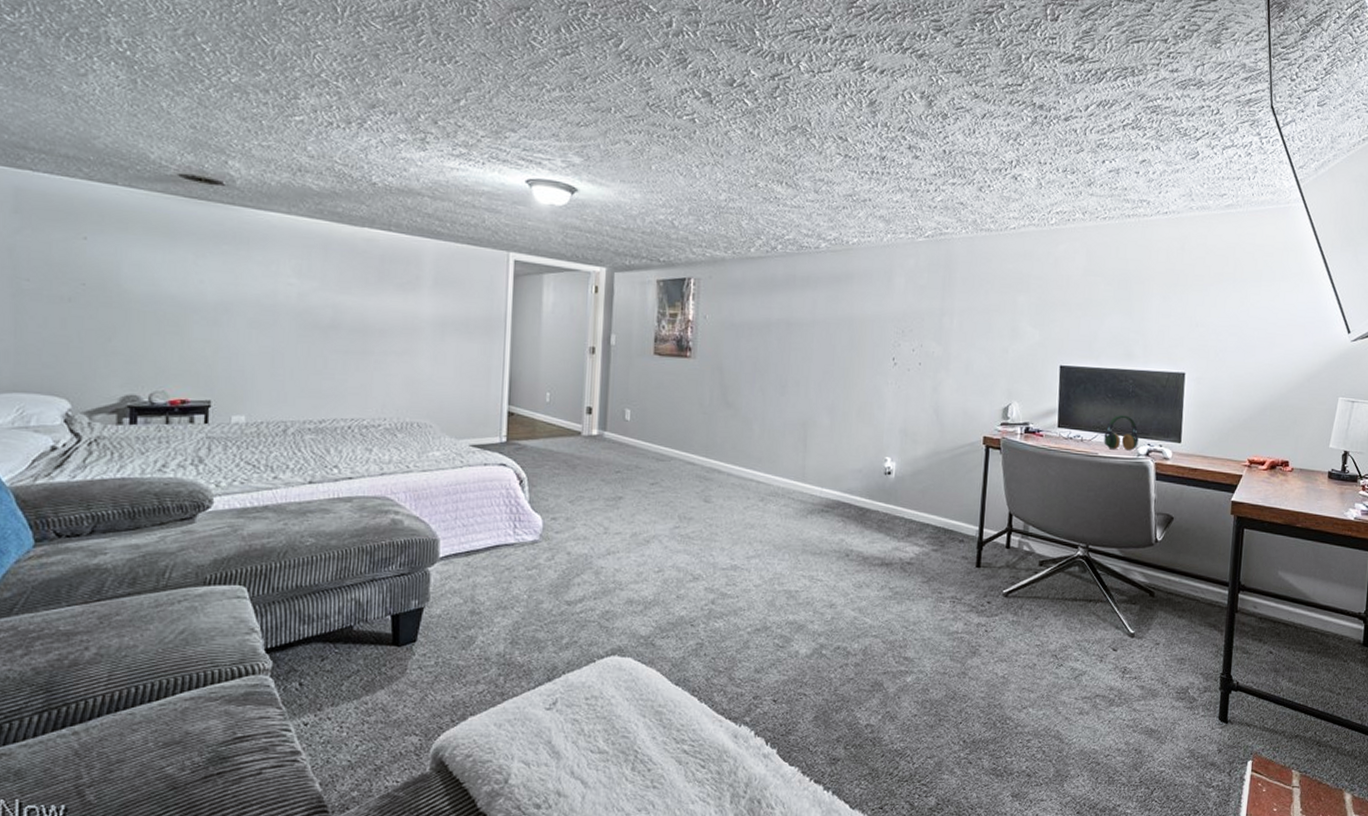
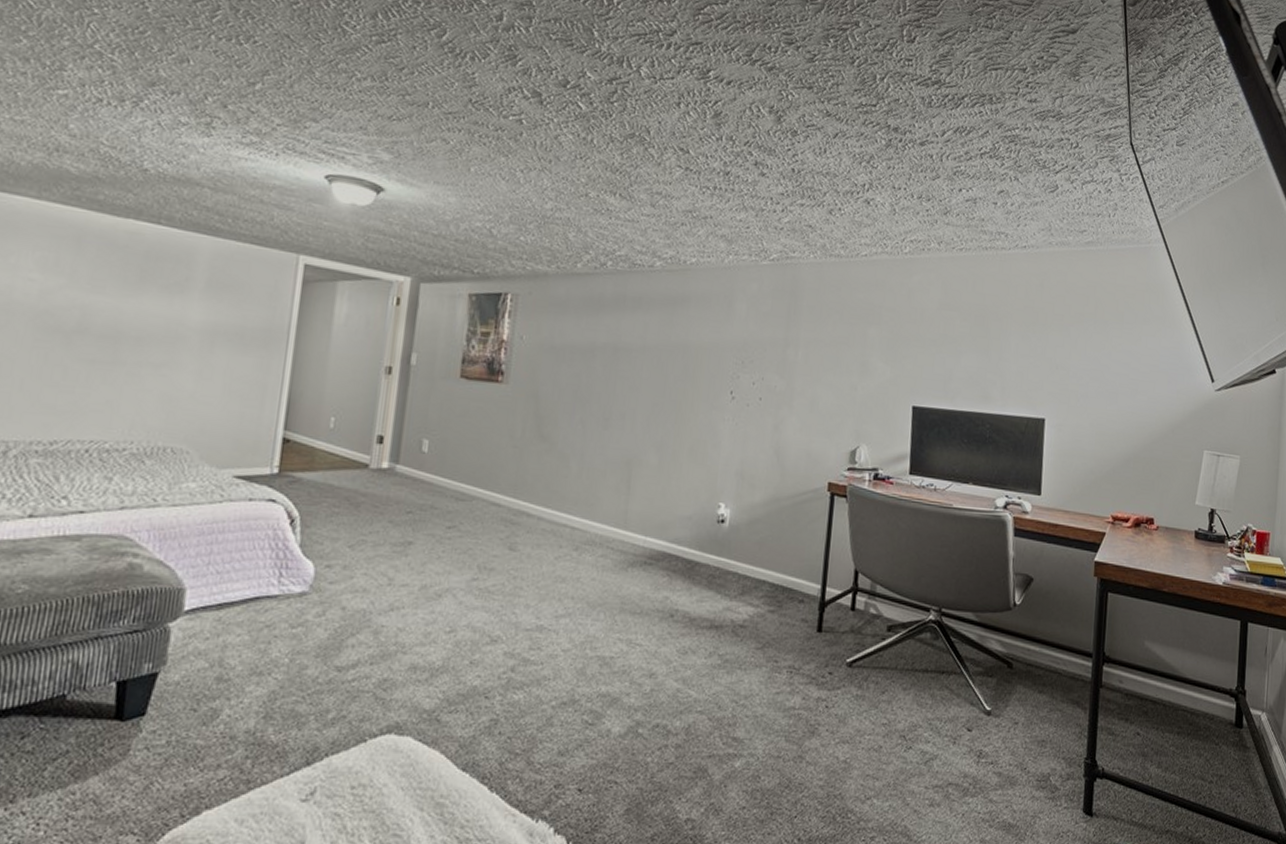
headphones: present [1104,415,1139,451] -> none [959,462,996,503]

